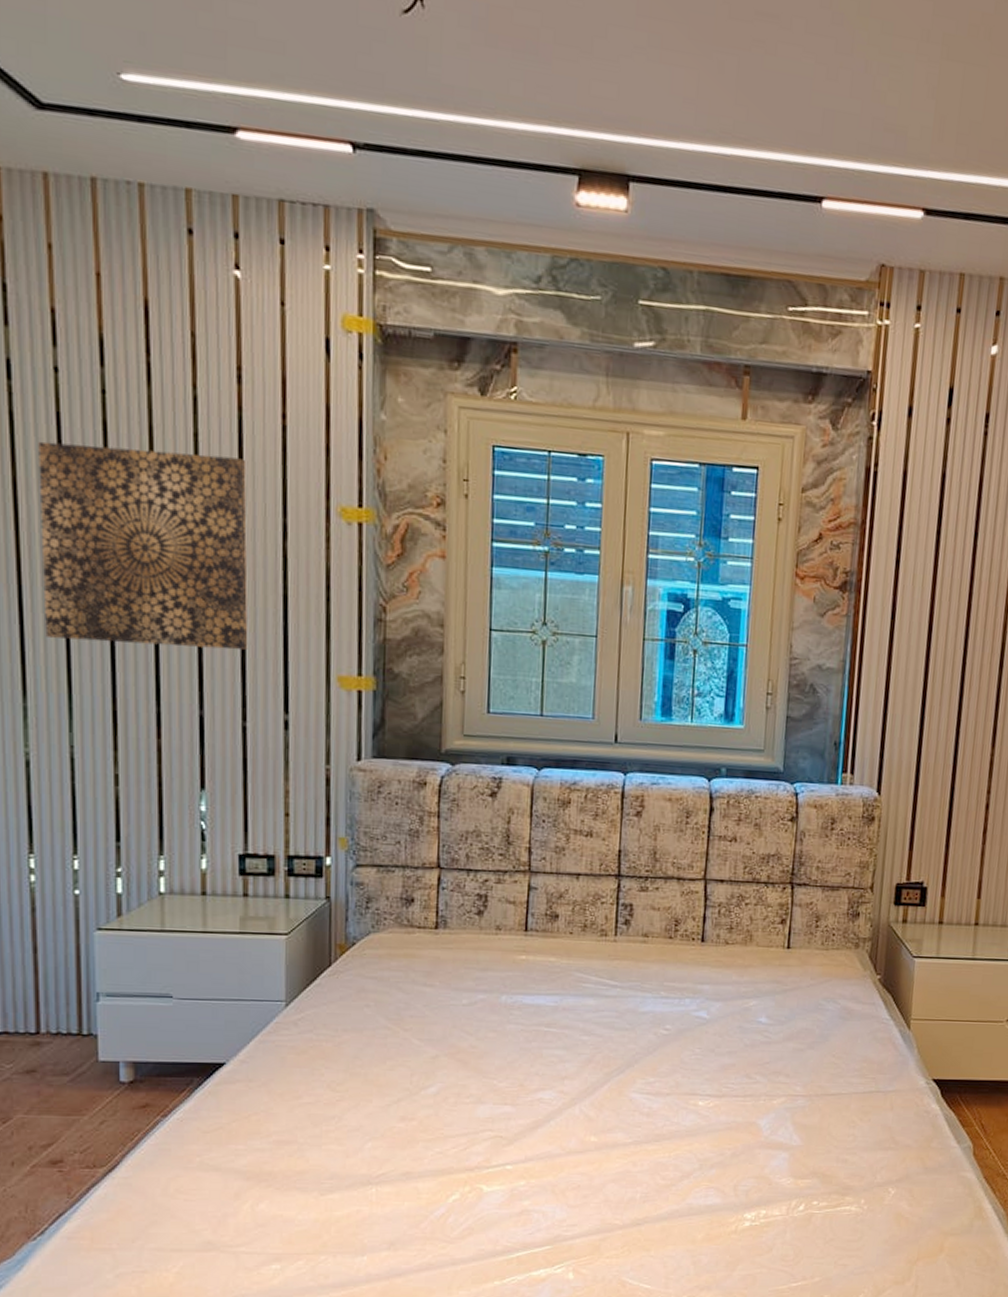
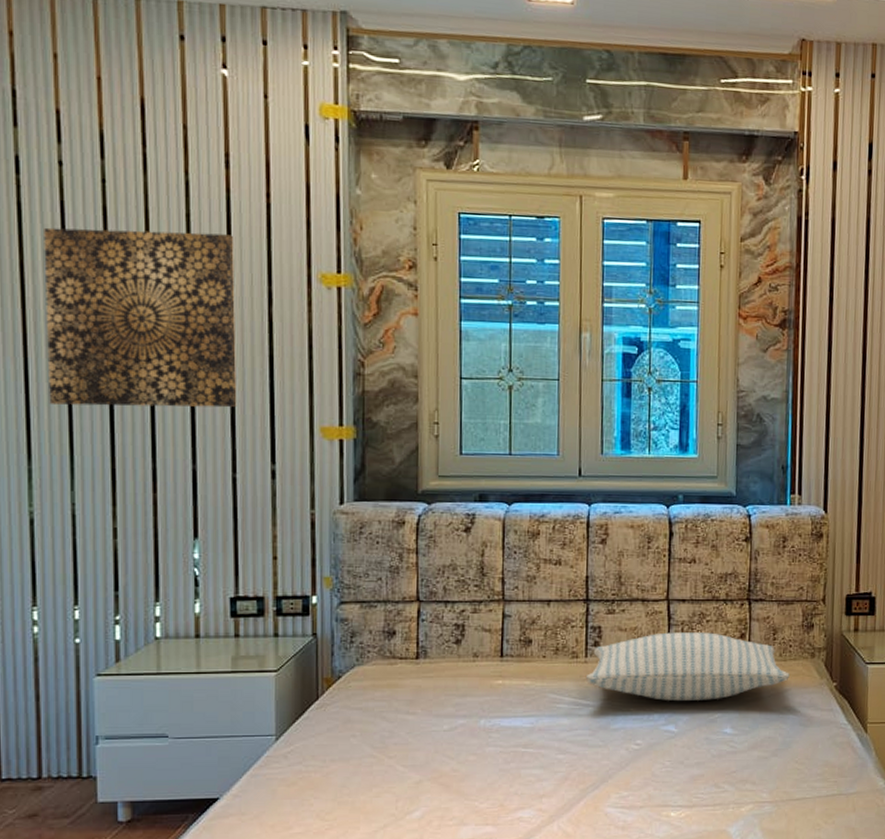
pillow: none [615,914,831,987] -> present [586,632,790,701]

